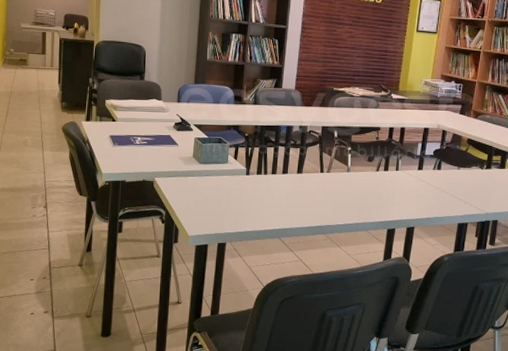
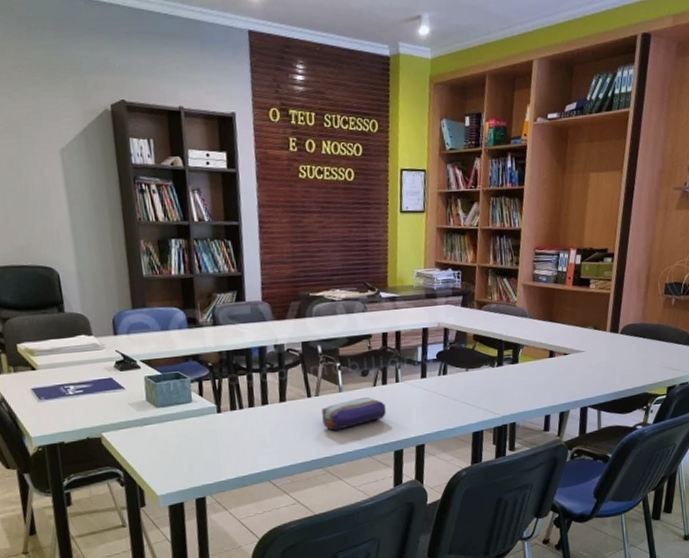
pencil case: none [330,179,385,204] -> present [321,397,386,431]

